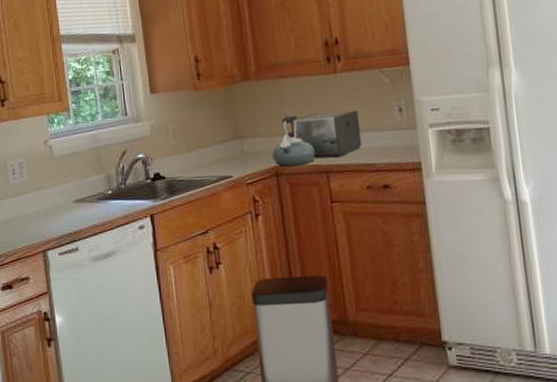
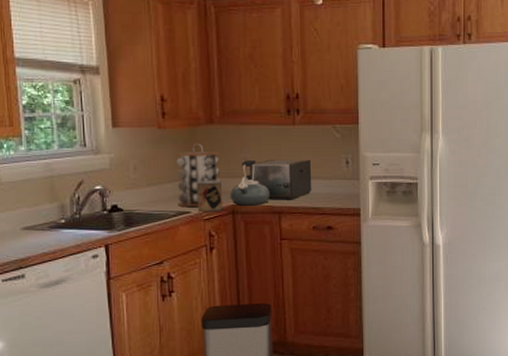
spice rack: none [213,102,265,172] -> present [175,143,223,208]
tin can: none [236,139,266,176] -> present [197,180,223,213]

